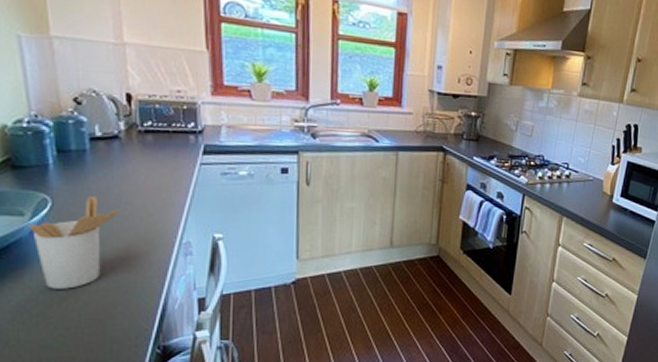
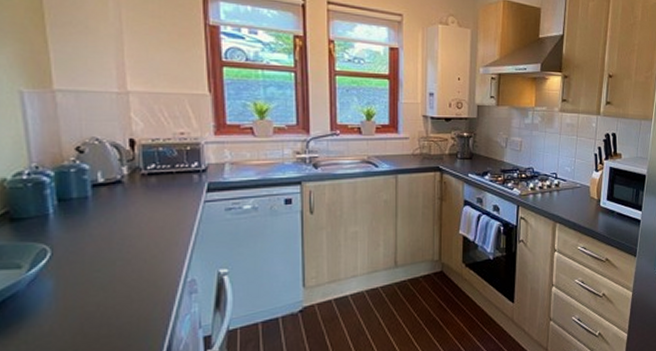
utensil holder: present [28,195,121,289] -> none [26,241,124,342]

